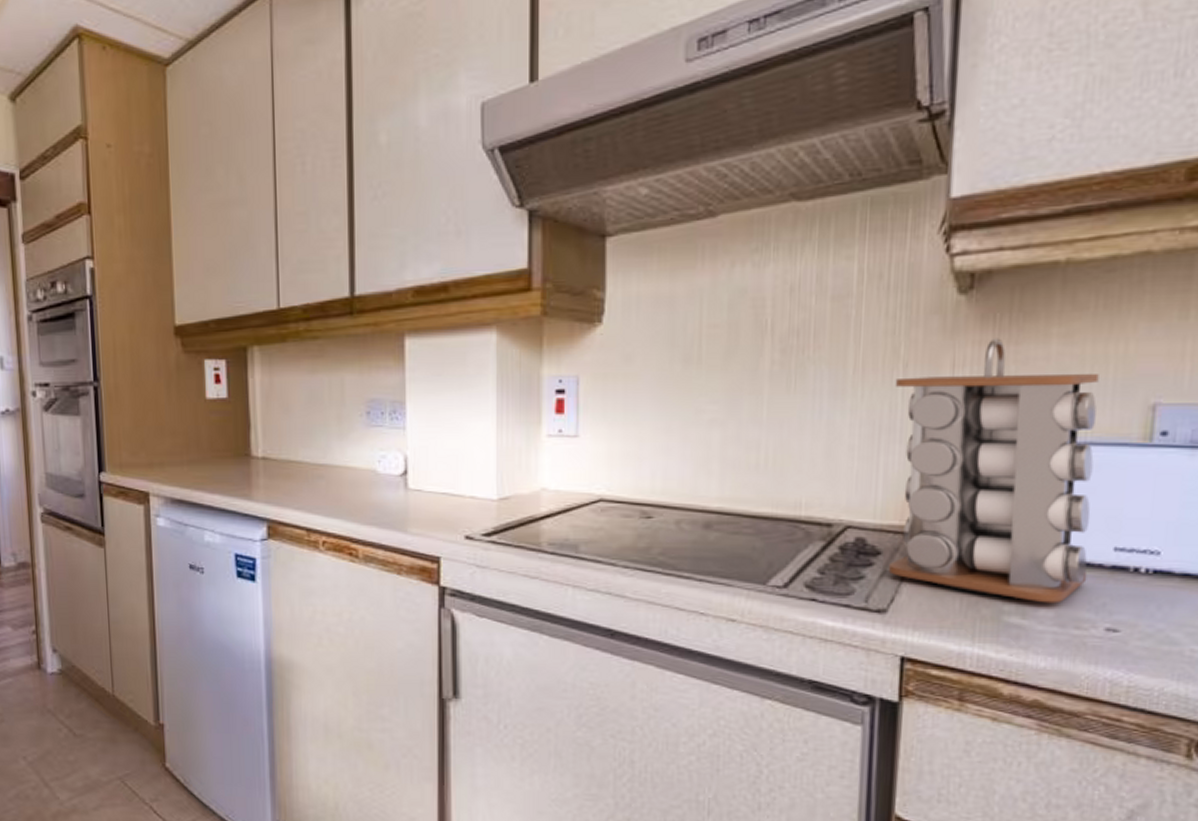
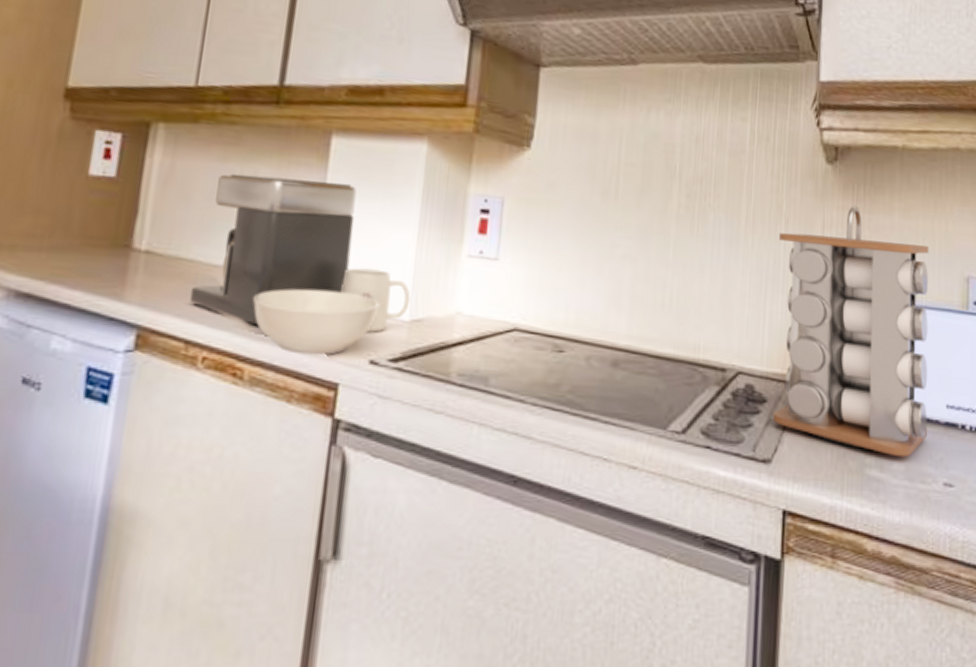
coffee maker: none [304,380,436,513] -> present [189,173,357,326]
bowl: none [356,478,468,535] -> present [252,288,379,356]
mug: none [432,456,496,512] -> present [341,267,411,333]

